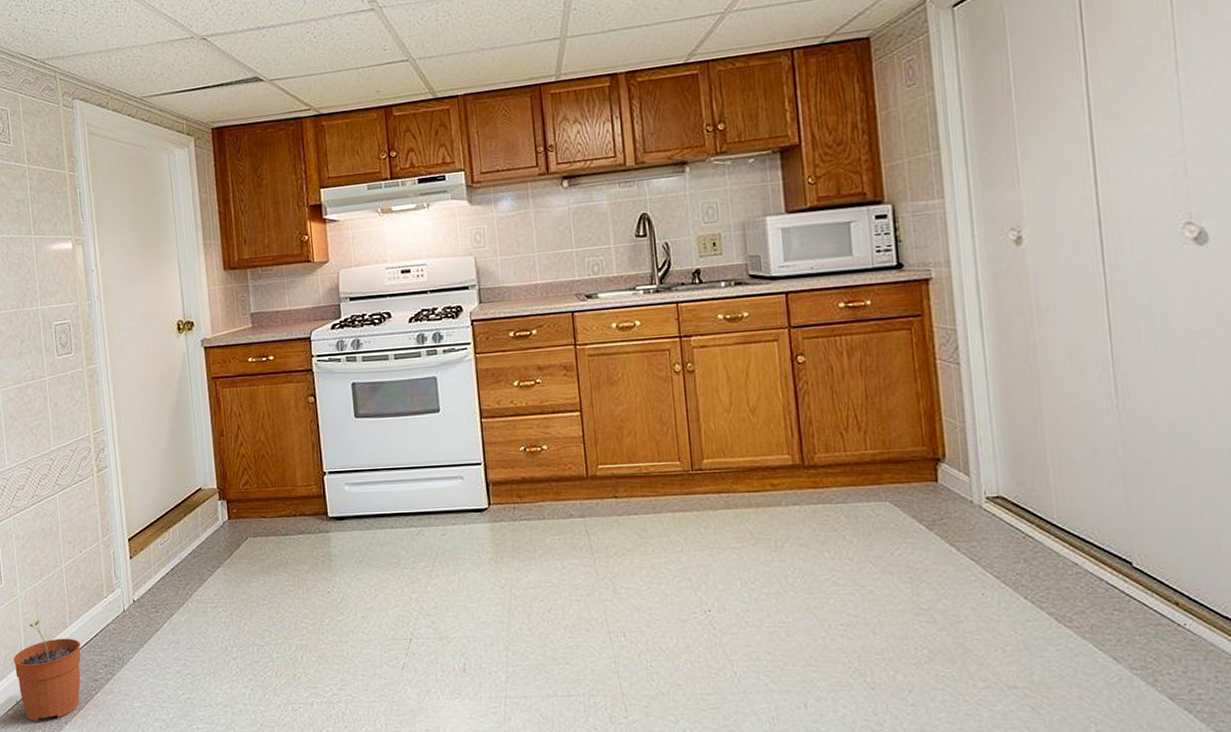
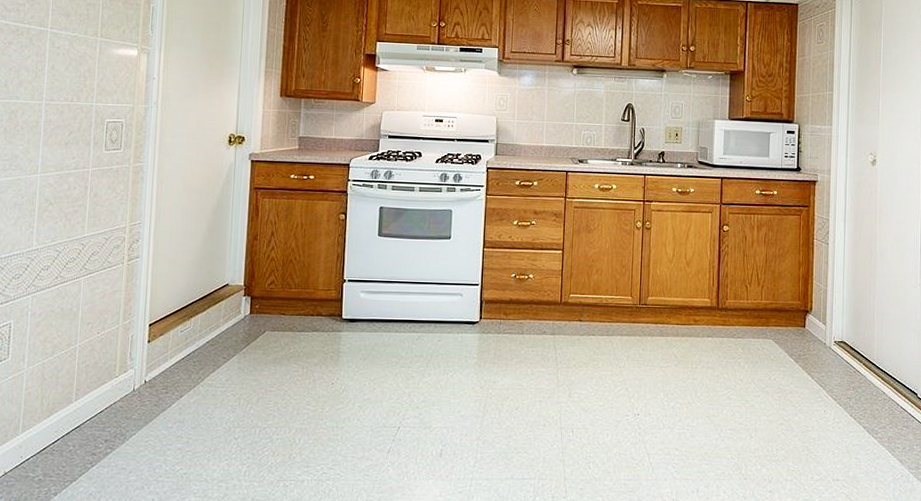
plant pot: present [13,620,81,721] -> none [8,394,83,492]

